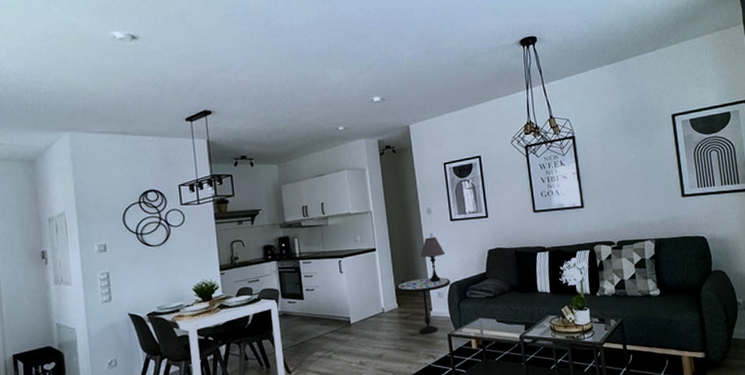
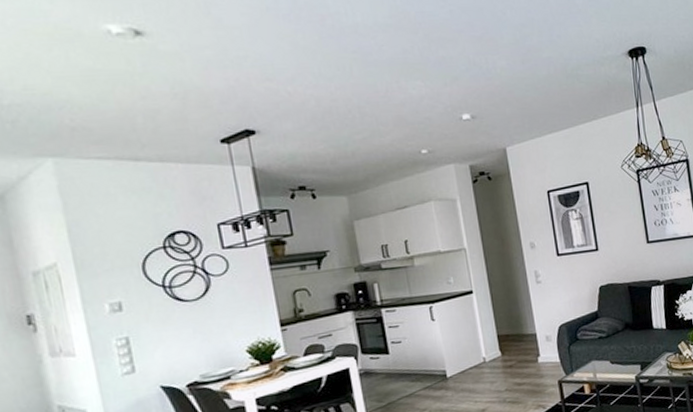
side table: present [396,277,450,335] -> none [498,319,559,384]
table lamp: present [400,237,445,287] -> none [502,274,553,332]

